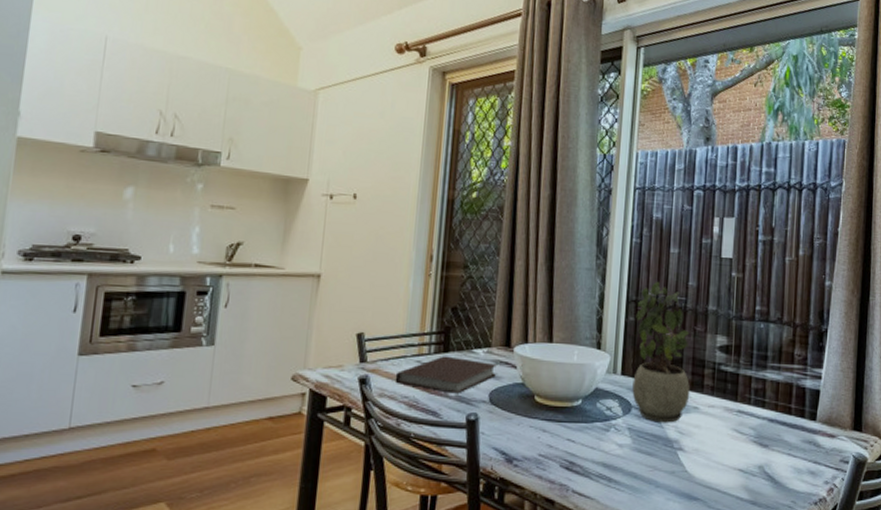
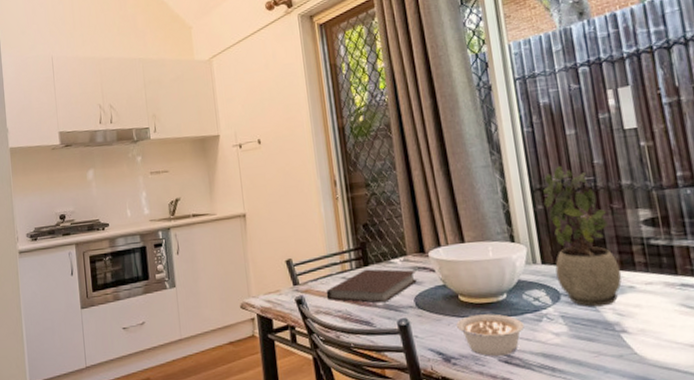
legume: none [526,418,592,461] -> present [456,314,524,356]

